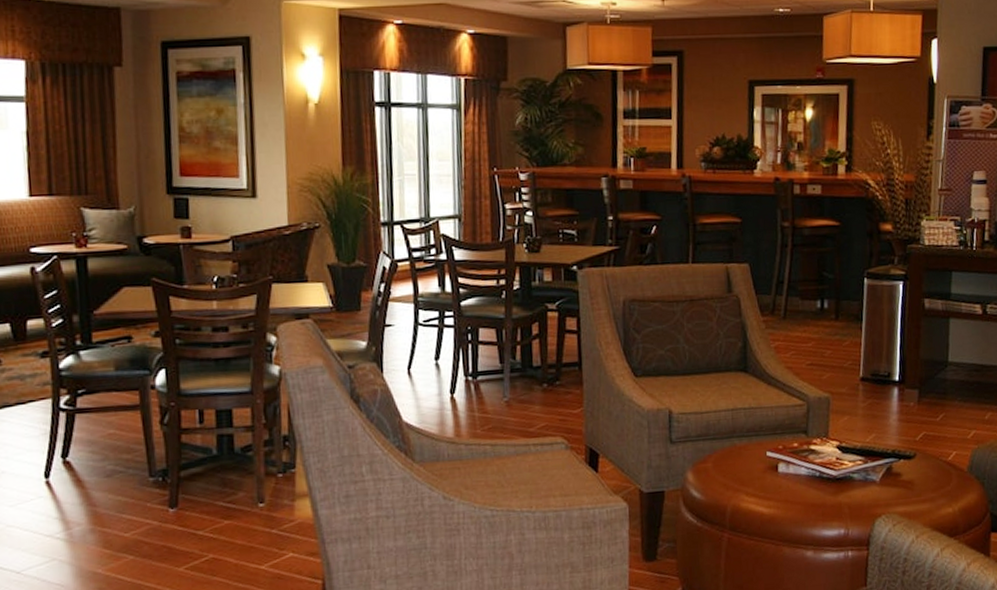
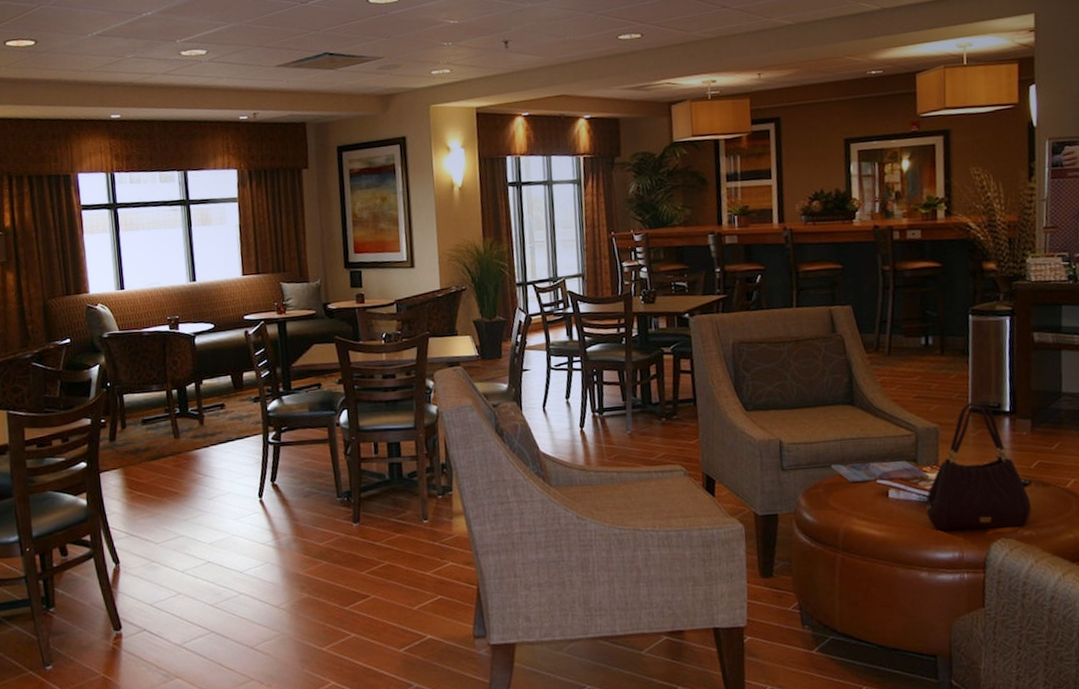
magazine: none [721,432,819,456] -> present [830,461,930,483]
handbag: none [814,370,915,507] -> present [926,402,1031,531]

